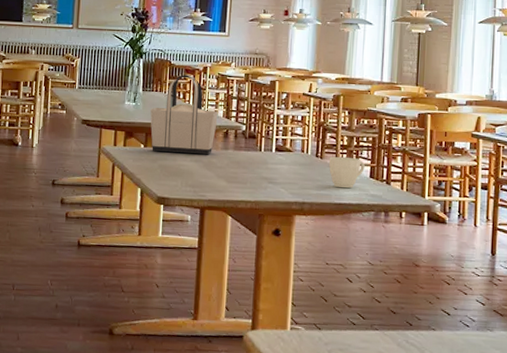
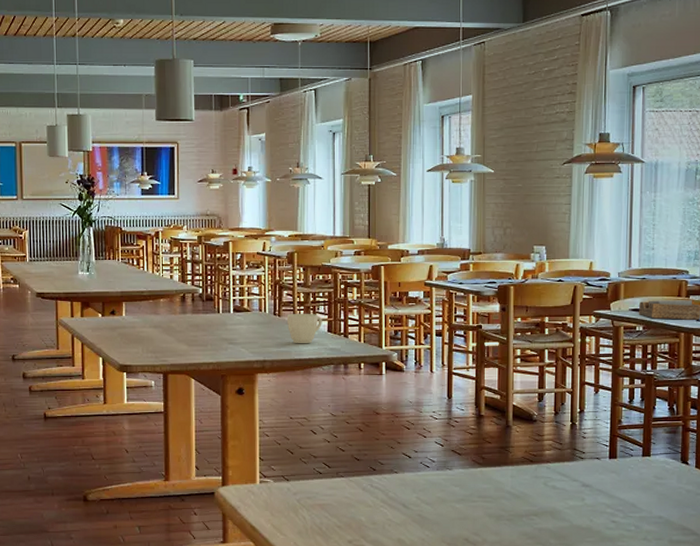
shopping bag: present [150,74,218,155] -> none [105,240,174,320]

